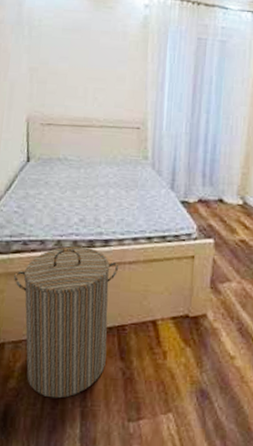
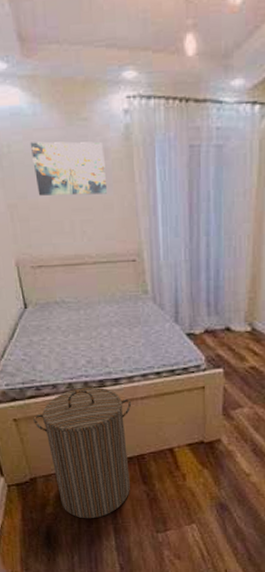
wall art: none [59,20,123,69] -> present [30,141,108,196]

